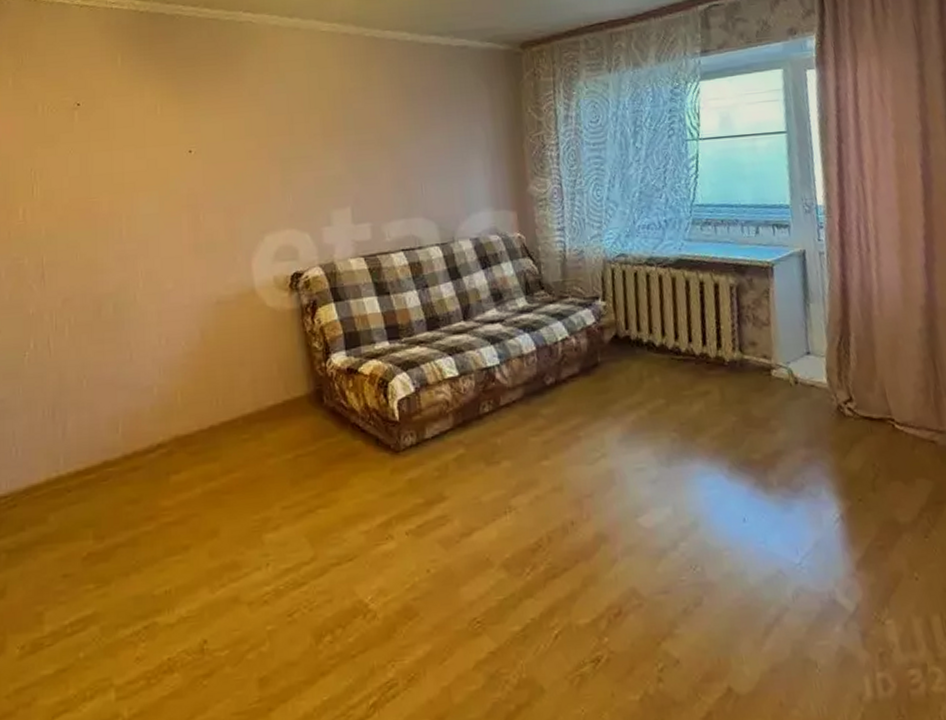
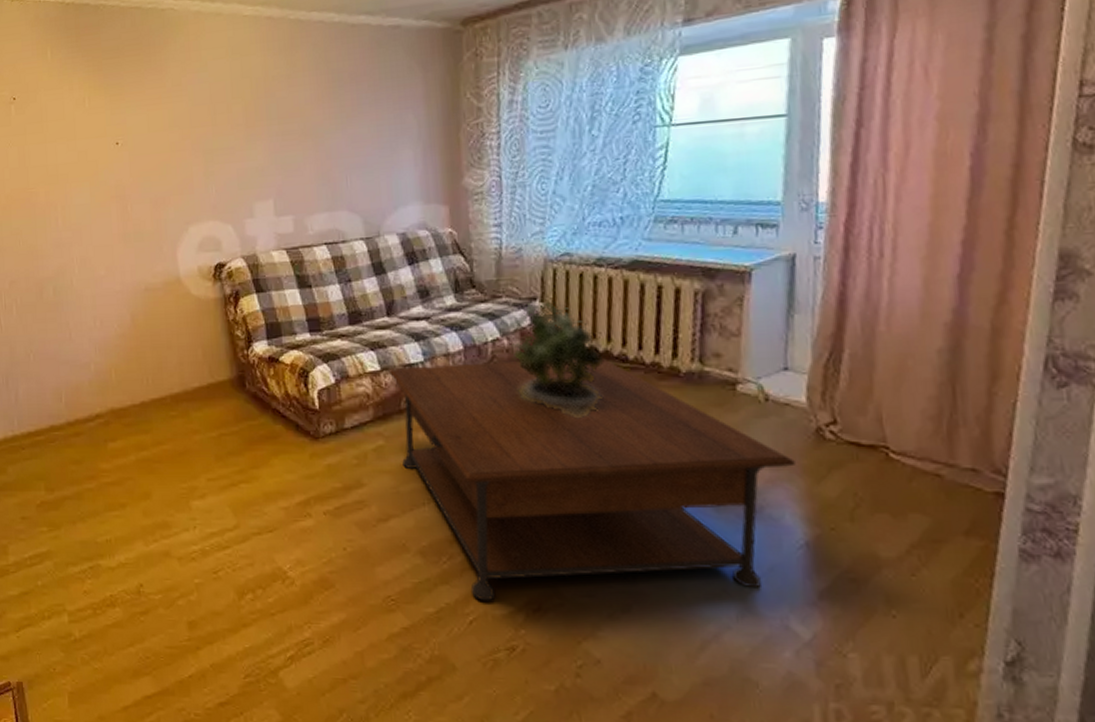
coffee table: none [466,352,825,611] -> present [388,358,795,601]
potted plant: none [579,298,663,413] -> present [511,299,604,419]

